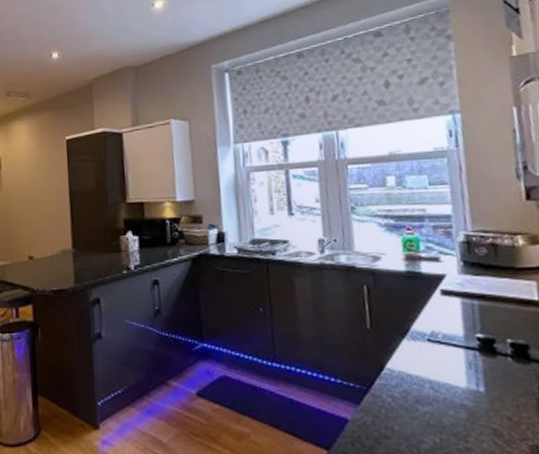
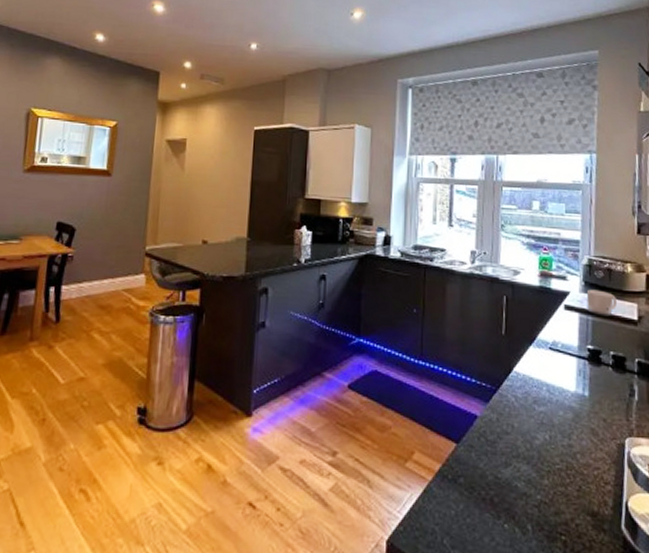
mug: none [467,269,510,299] -> present [586,289,618,317]

